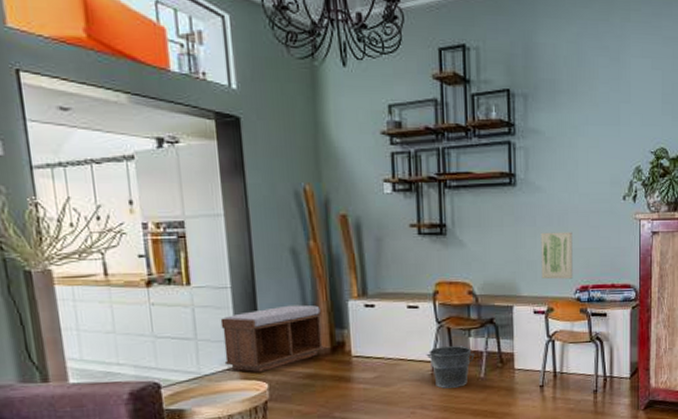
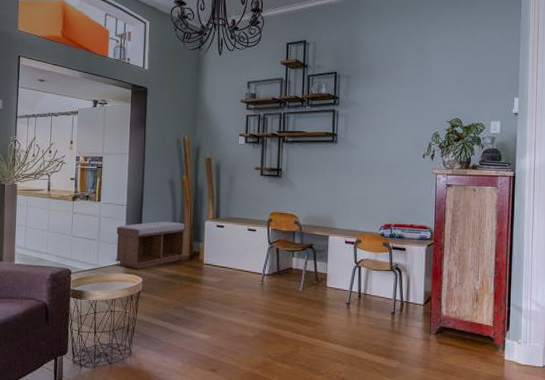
bucket: present [426,346,475,389] -> none [258,263,296,297]
wall art: present [541,232,573,280] -> none [353,179,380,218]

